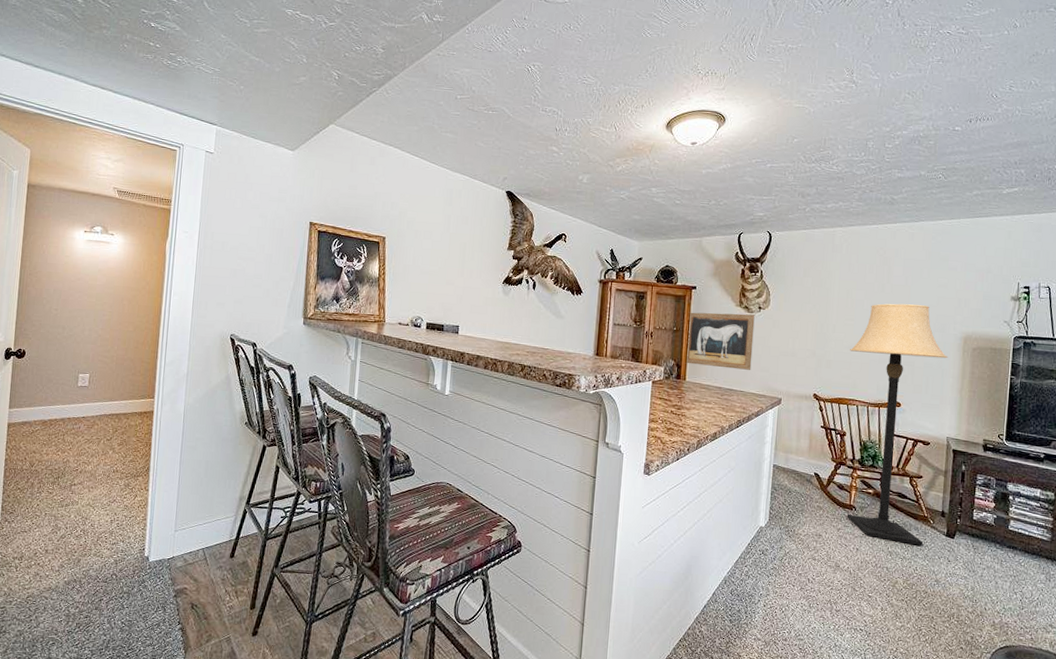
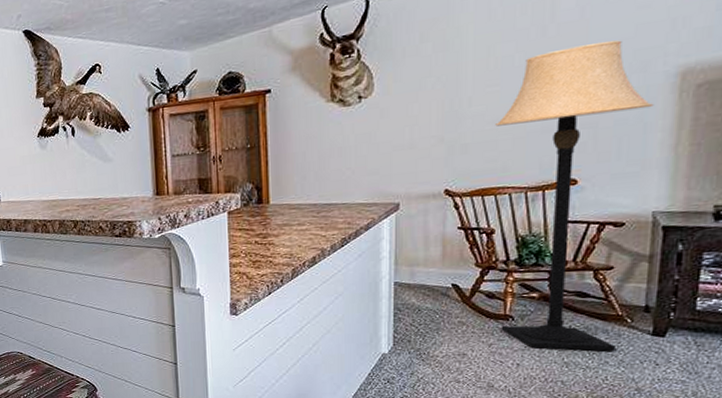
wall art: present [686,312,755,370] -> none [263,107,355,184]

